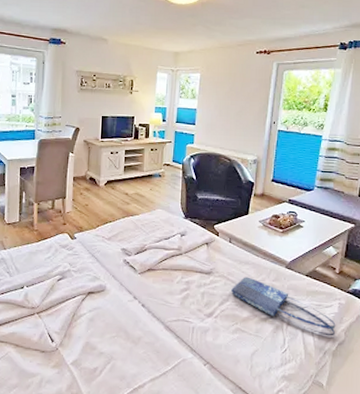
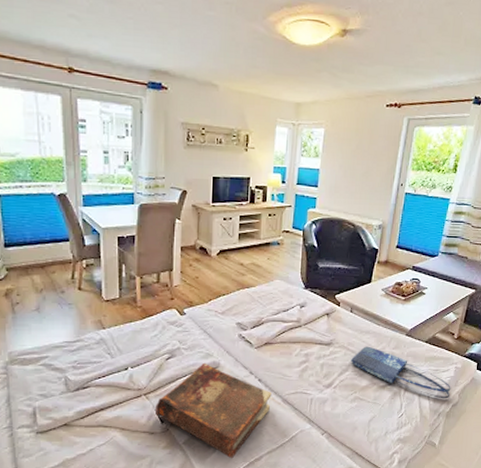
book: none [47,285,154,384] -> present [156,362,272,459]

